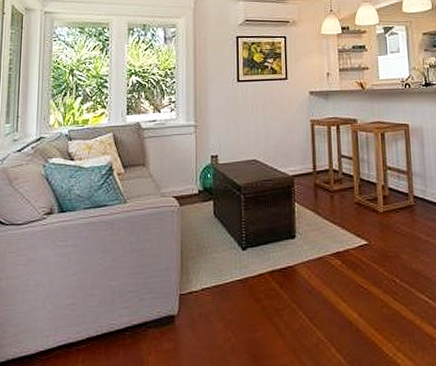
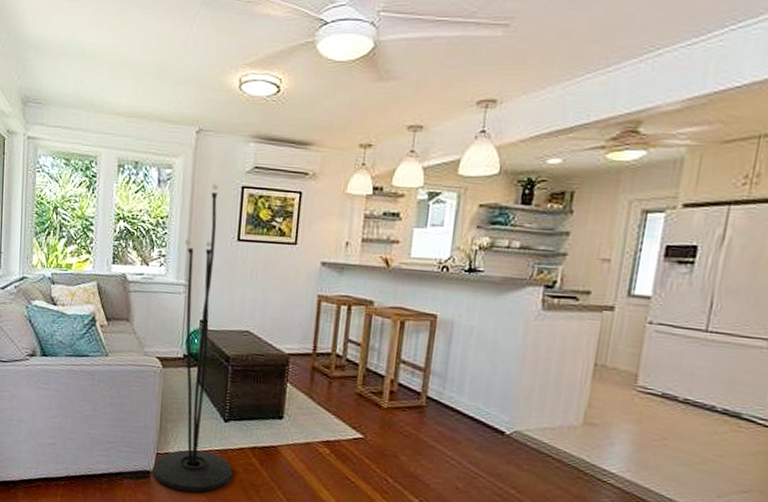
floor lamp: none [177,35,256,330] -> present [152,182,233,493]

